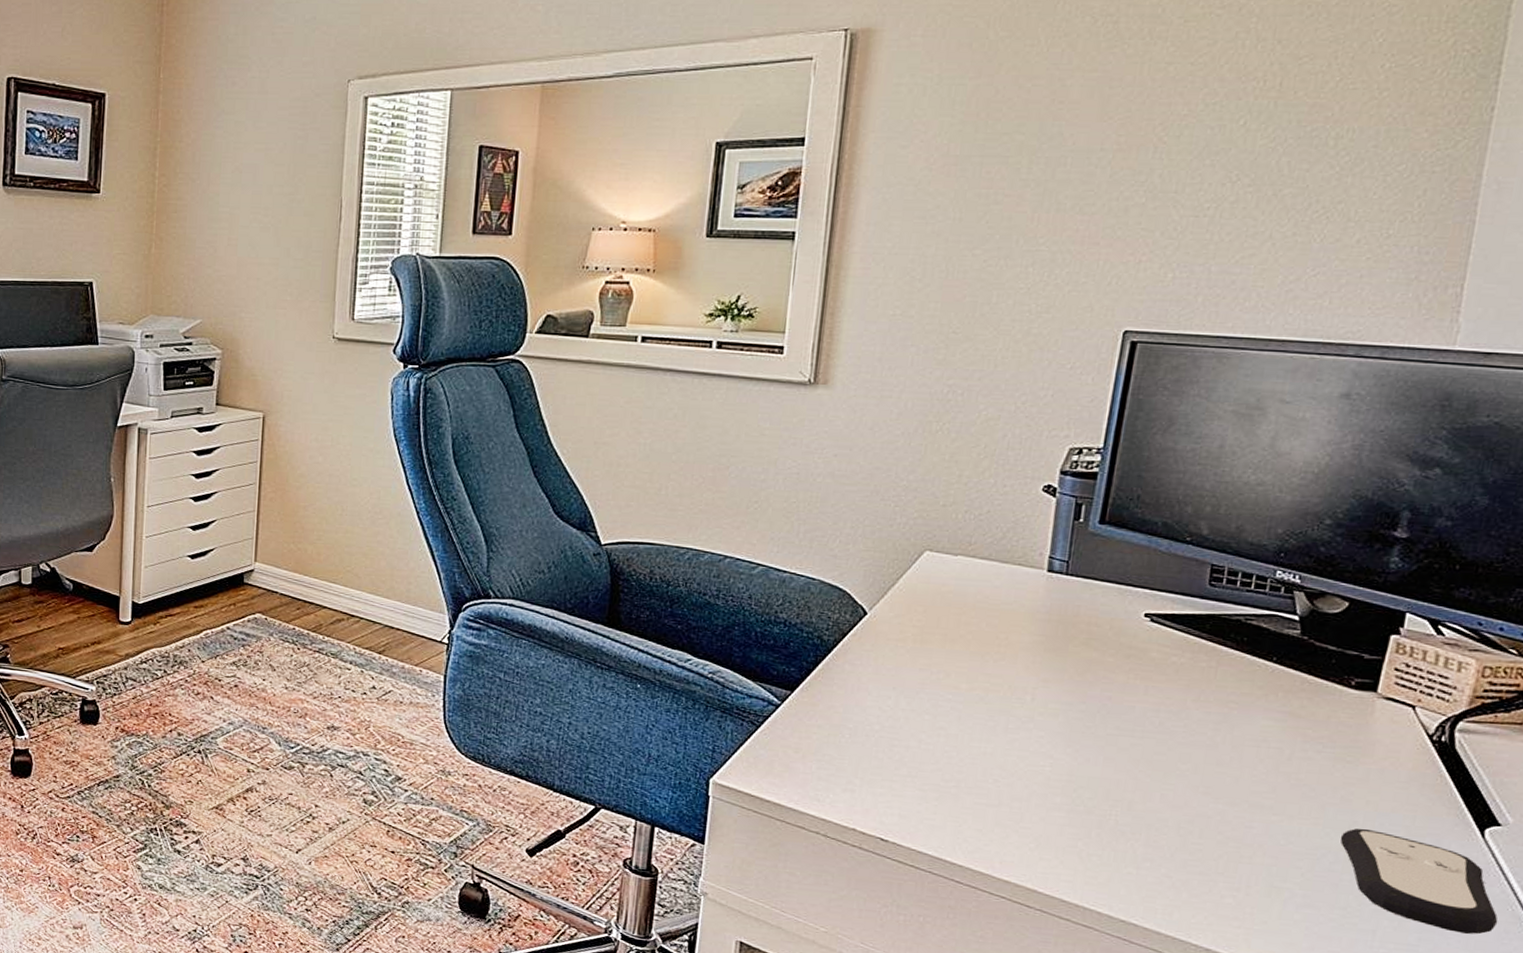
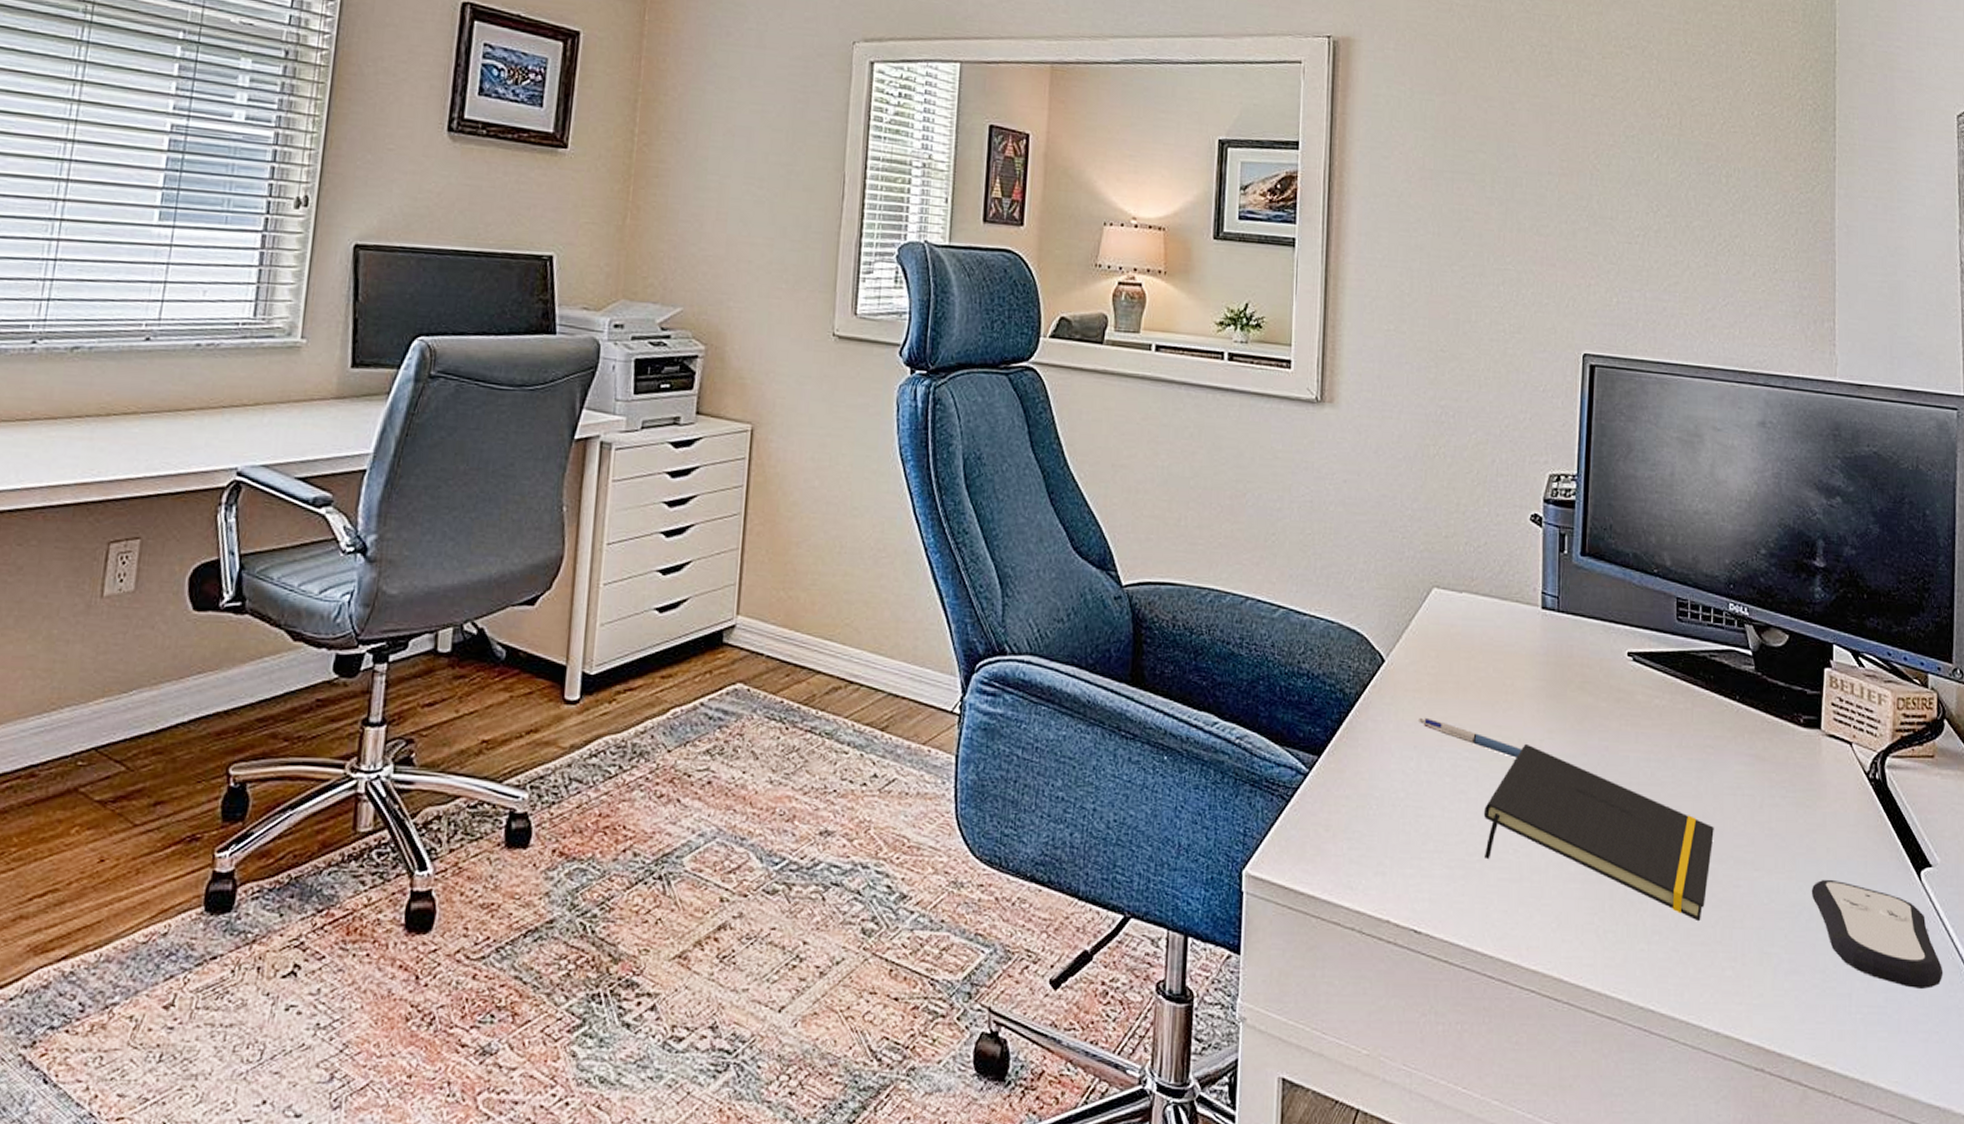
pen: none [900,663,1011,702] -> present [1419,717,1521,758]
notepad: none [961,690,1229,855] -> present [1483,743,1714,922]

